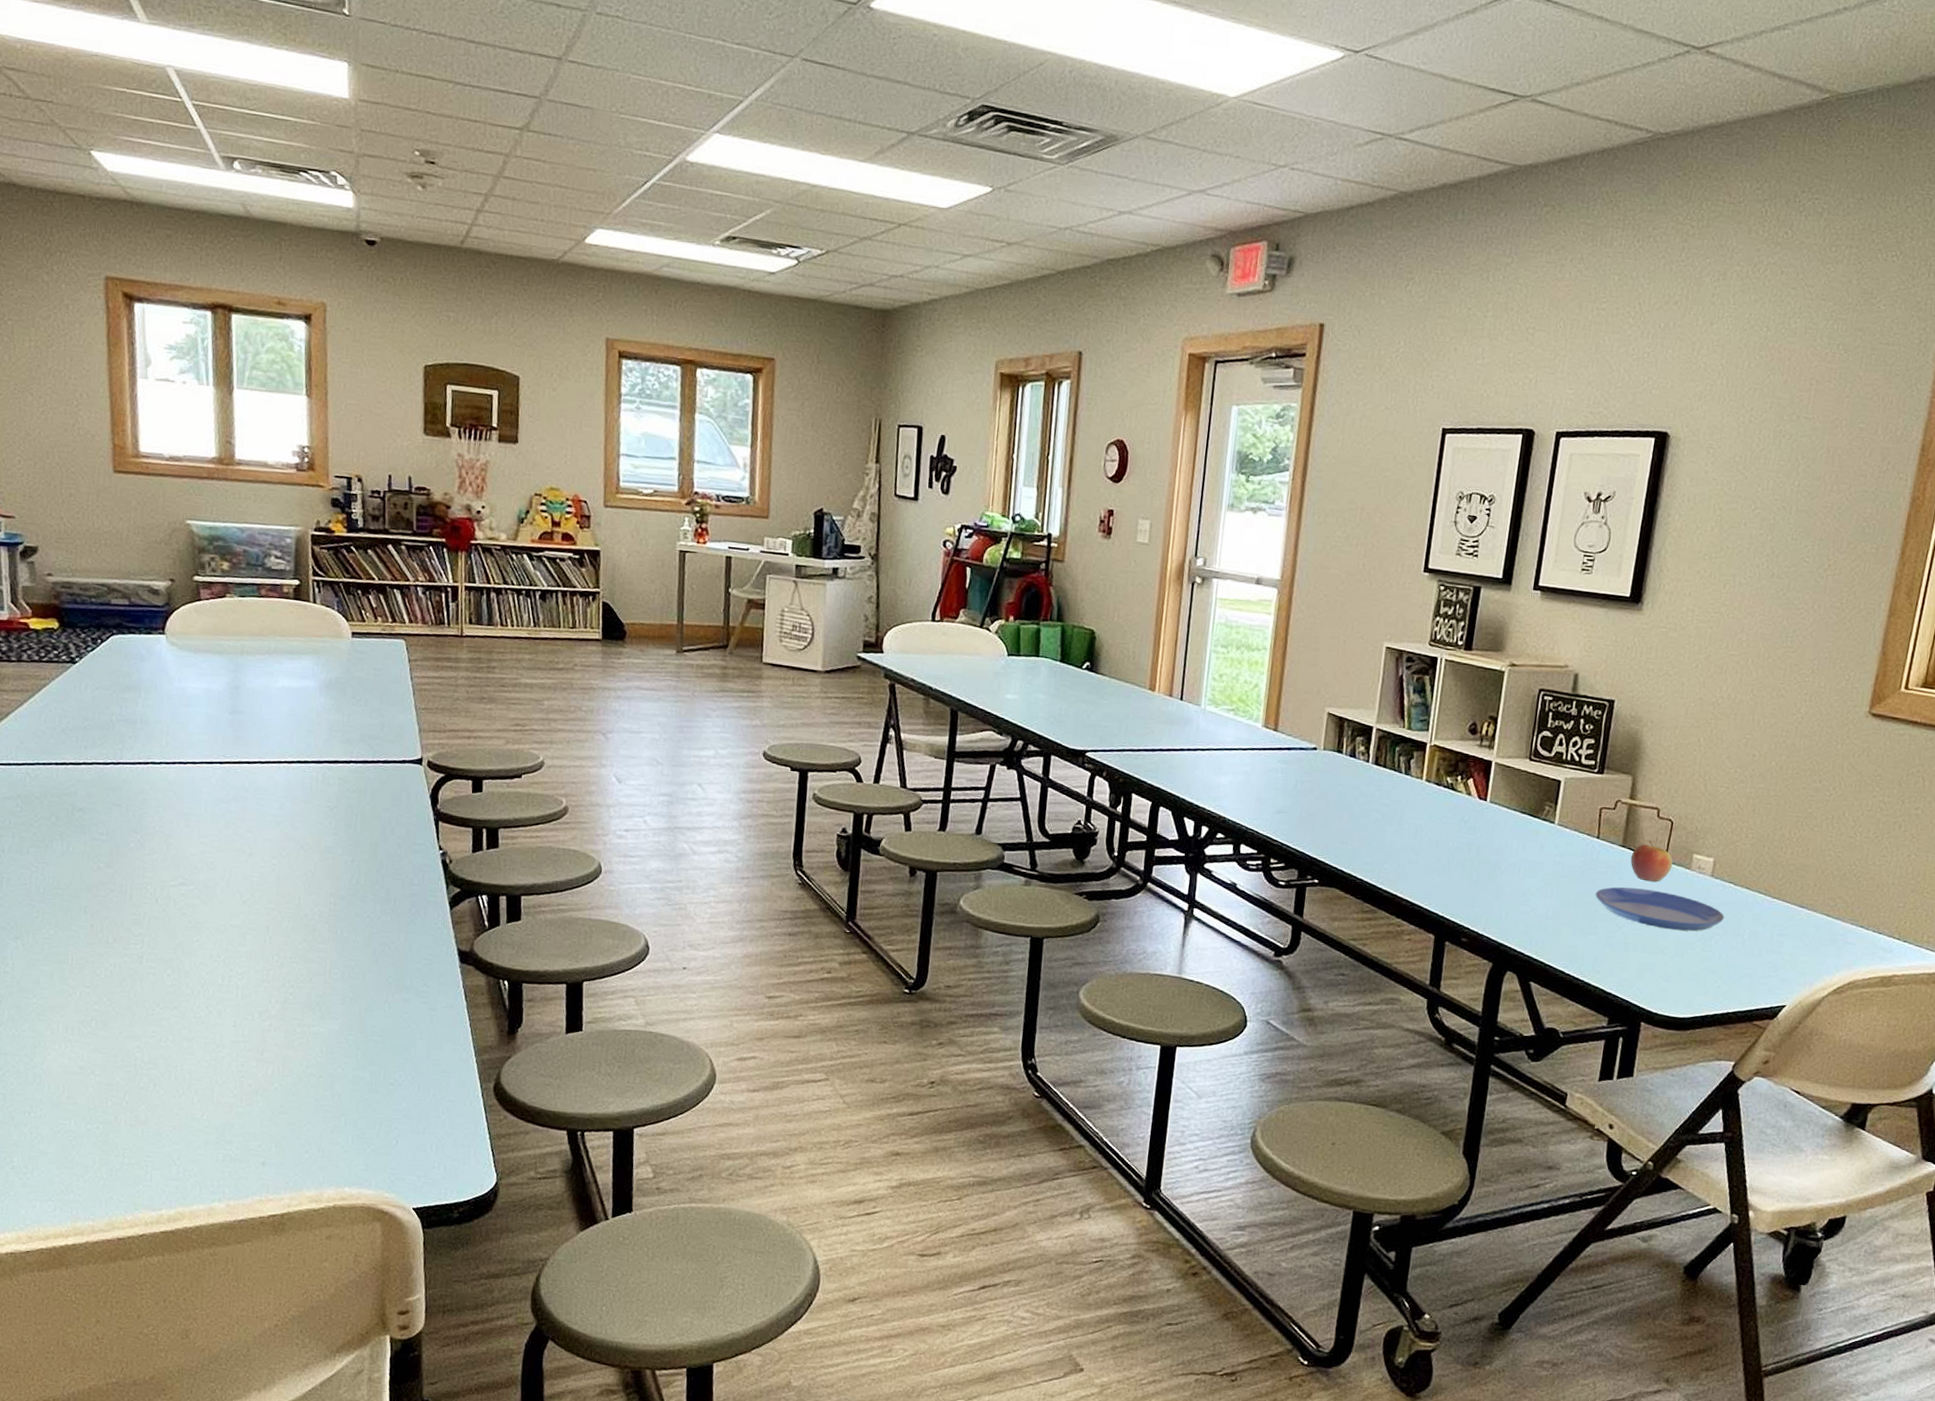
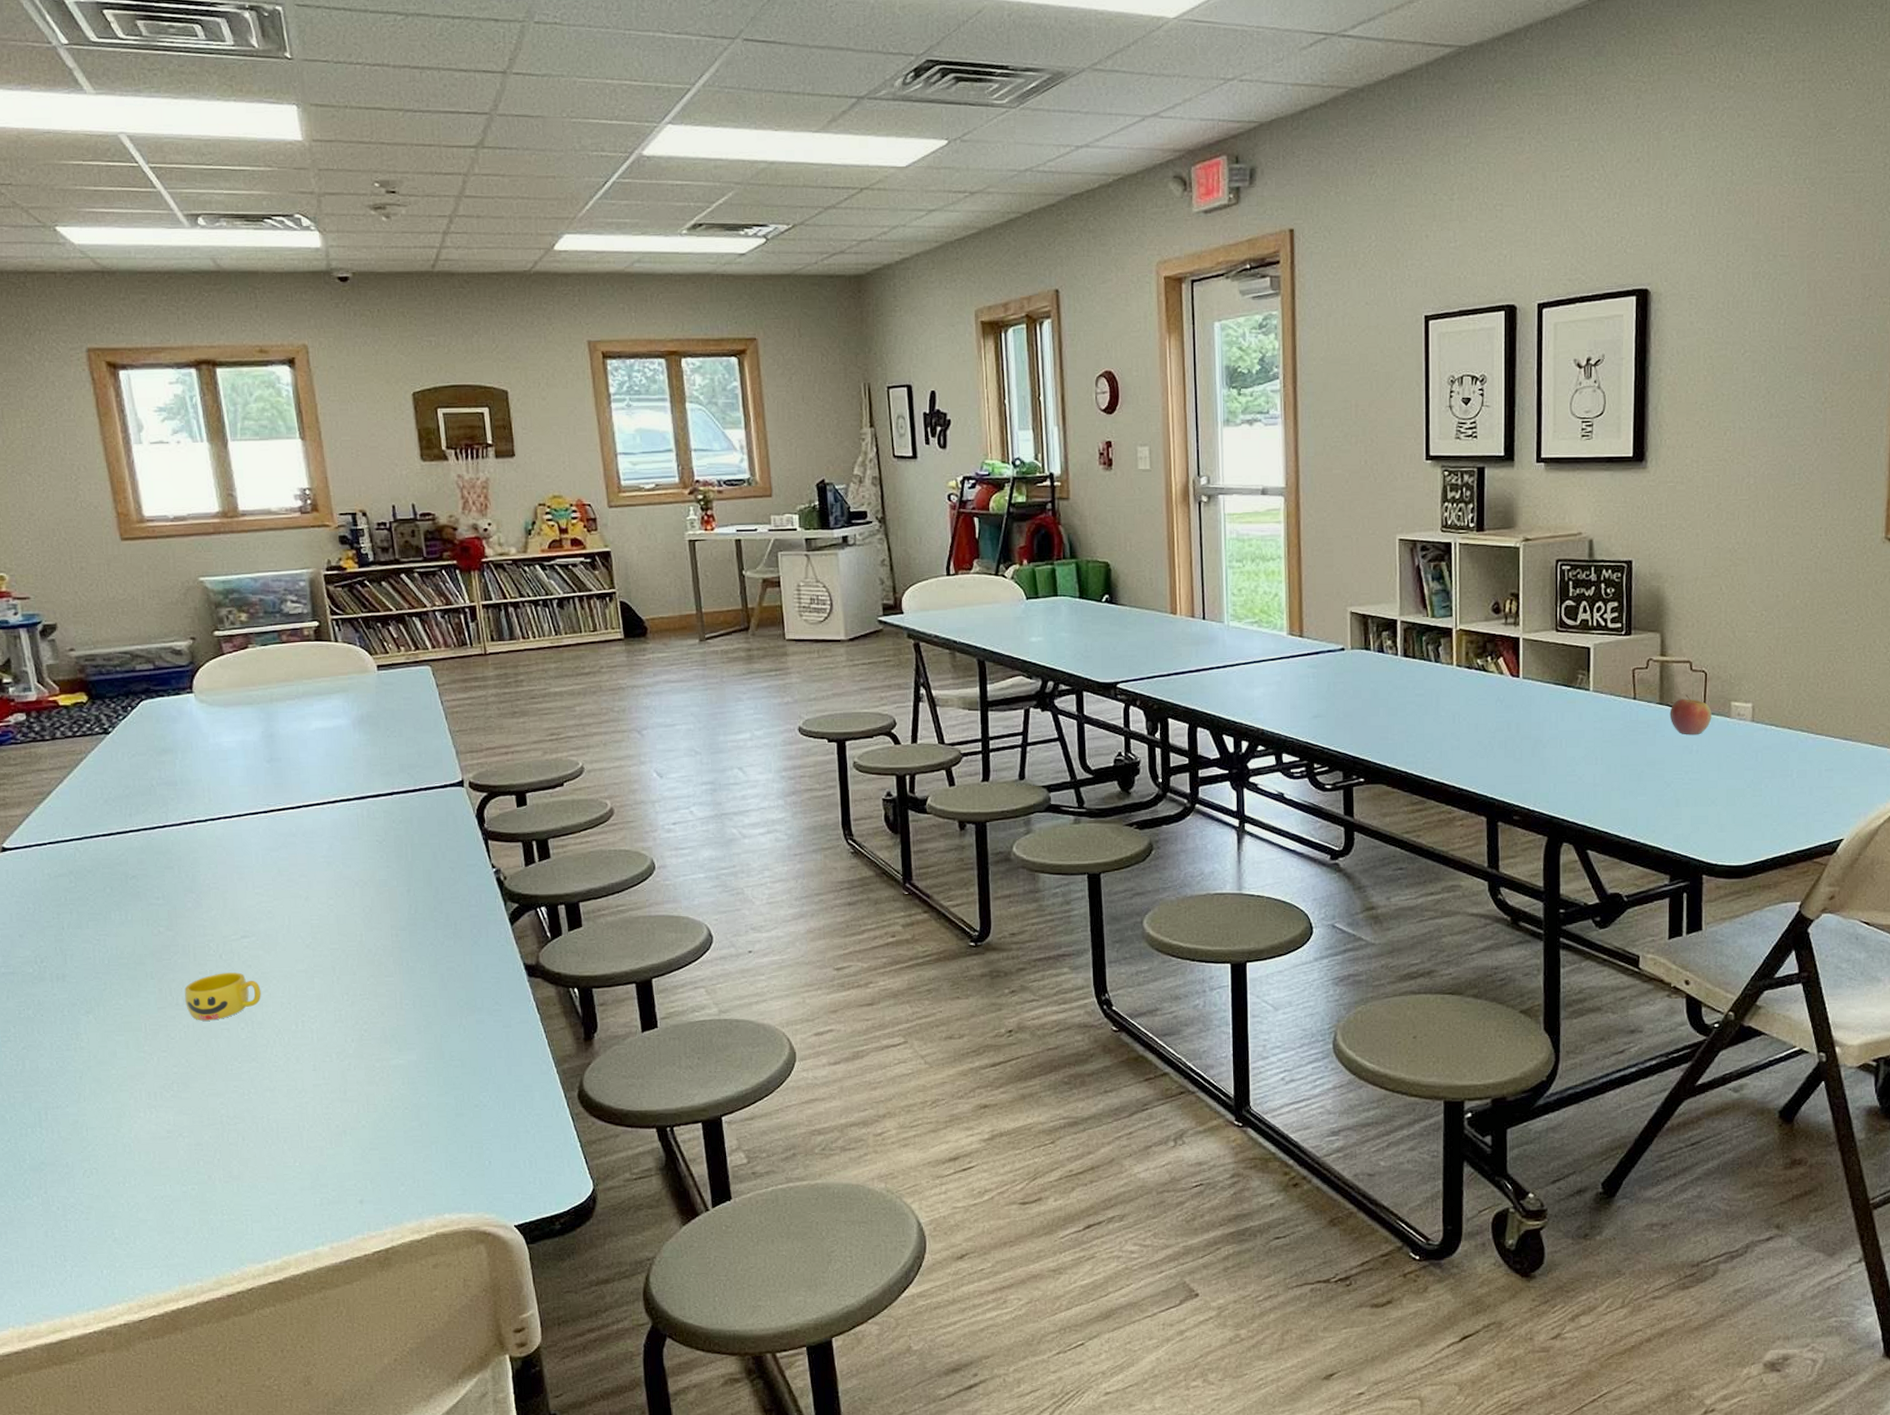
cup: none [115,917,192,963] -> present [184,972,261,1021]
plate: present [1595,887,1724,931] -> none [1639,743,1770,779]

